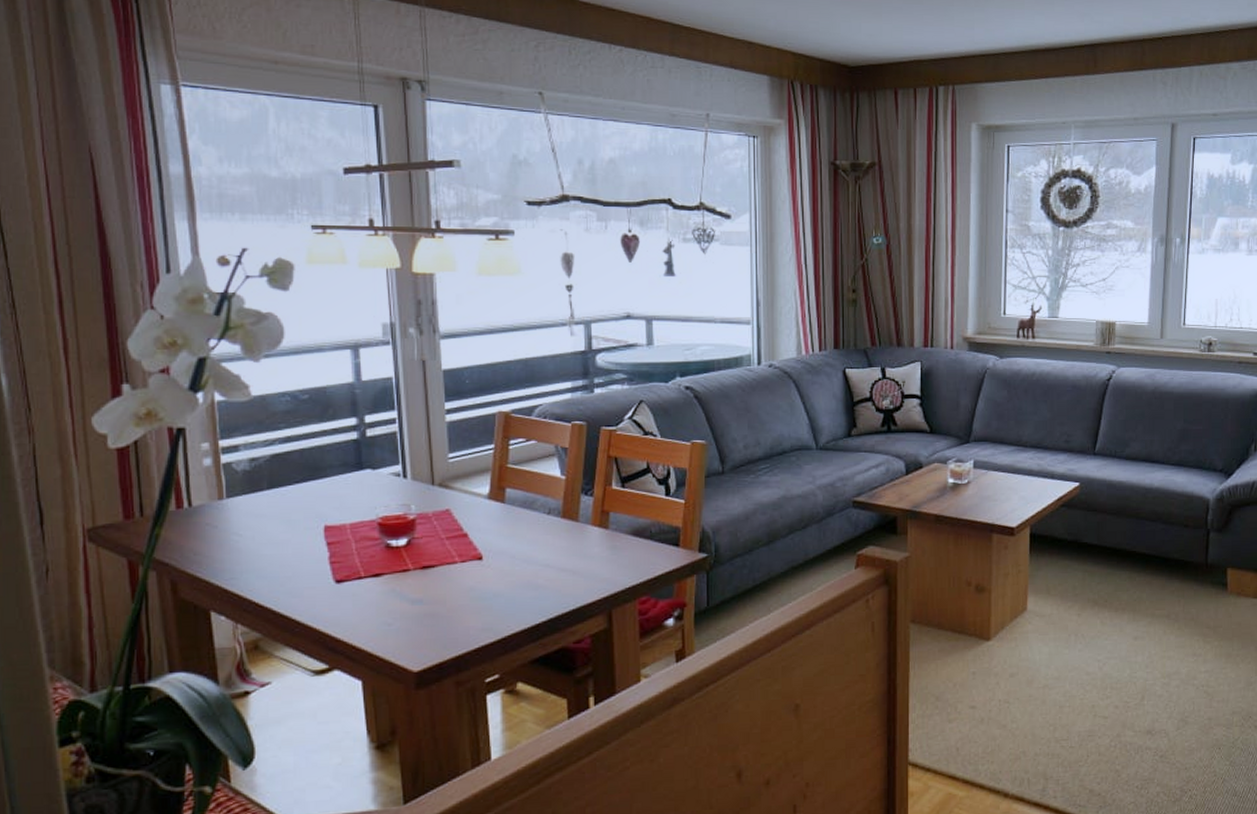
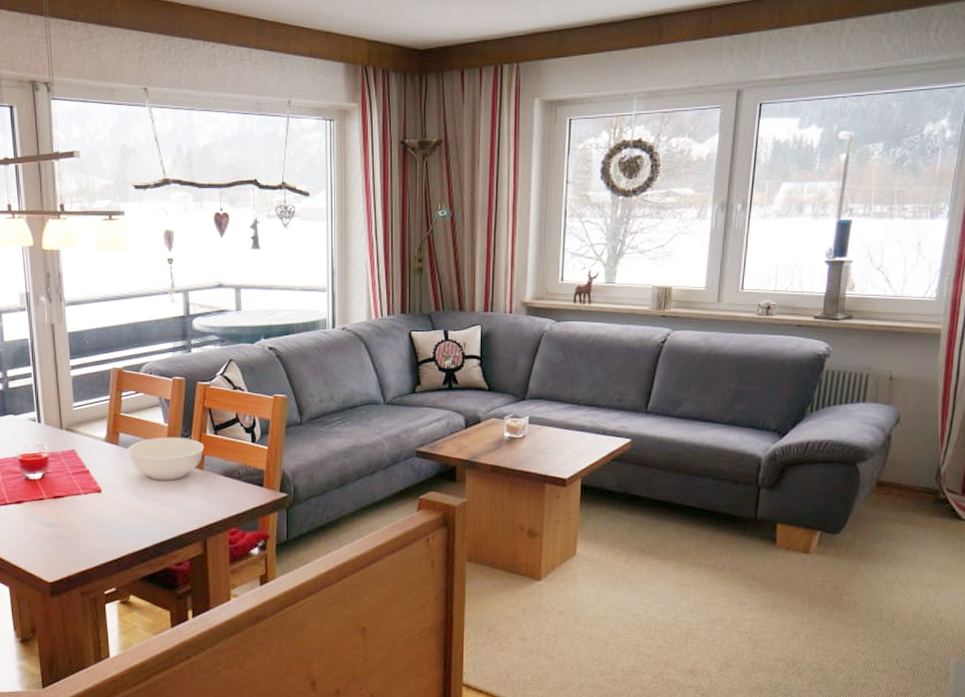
bowl: none [515,491,610,544] -> present [127,437,205,481]

